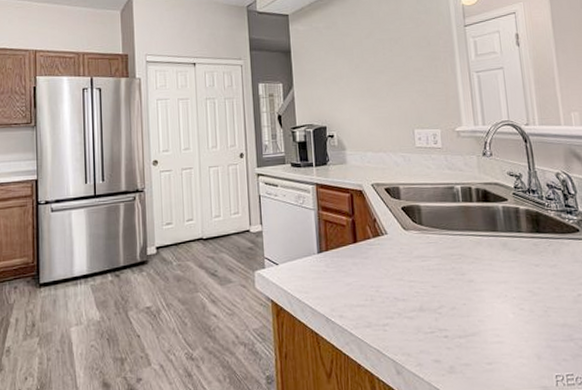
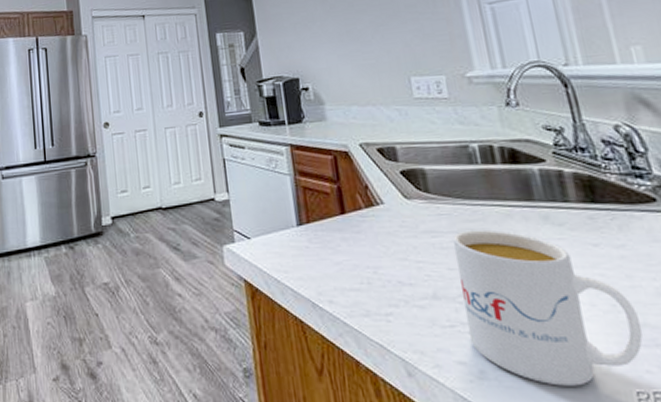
mug: none [437,254,563,375] -> present [452,229,643,386]

